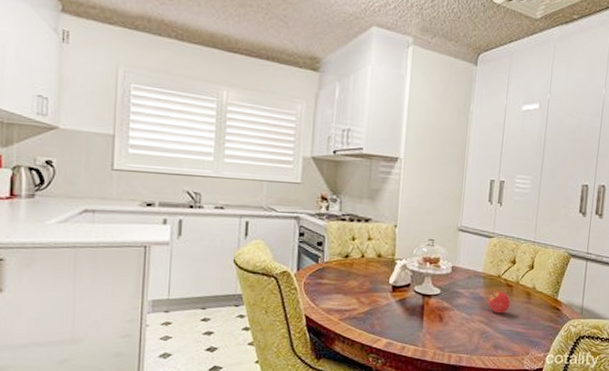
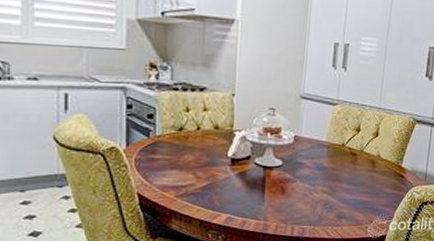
fruit: present [487,291,511,314] -> none [331,160,355,183]

